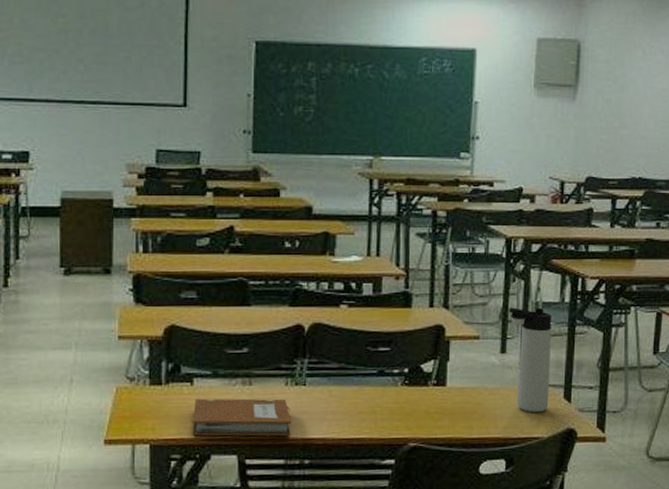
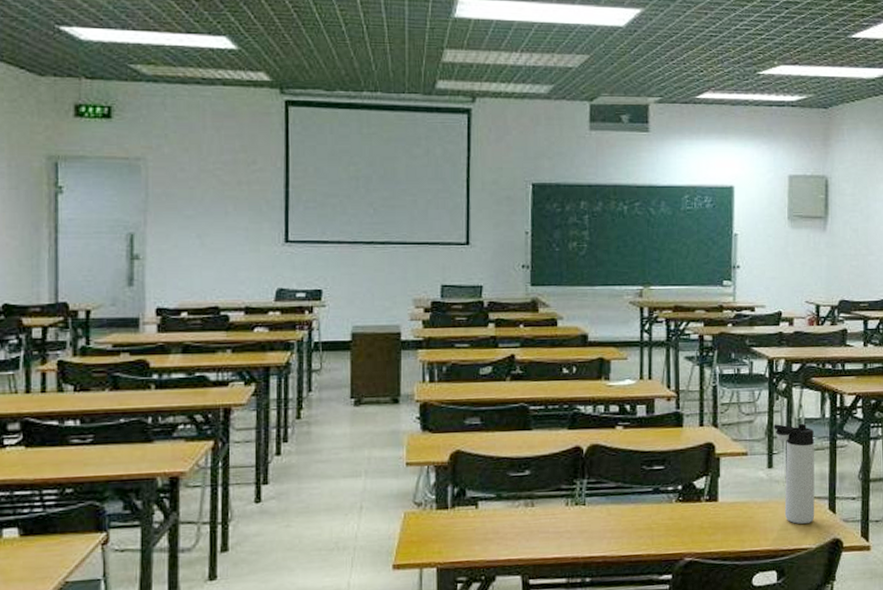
notebook: present [192,398,292,437] -> none [477,519,573,558]

